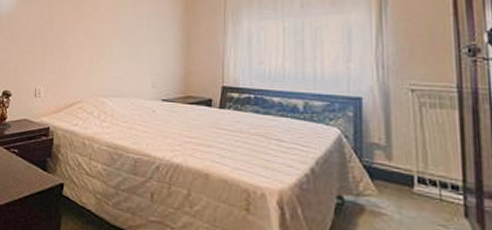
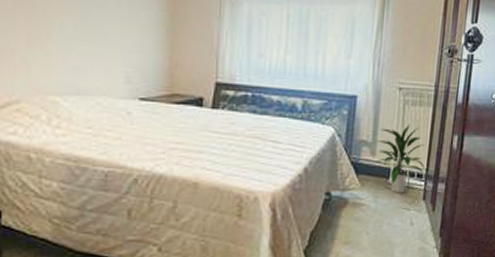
indoor plant: none [391,128,461,207] -> present [376,124,425,193]

